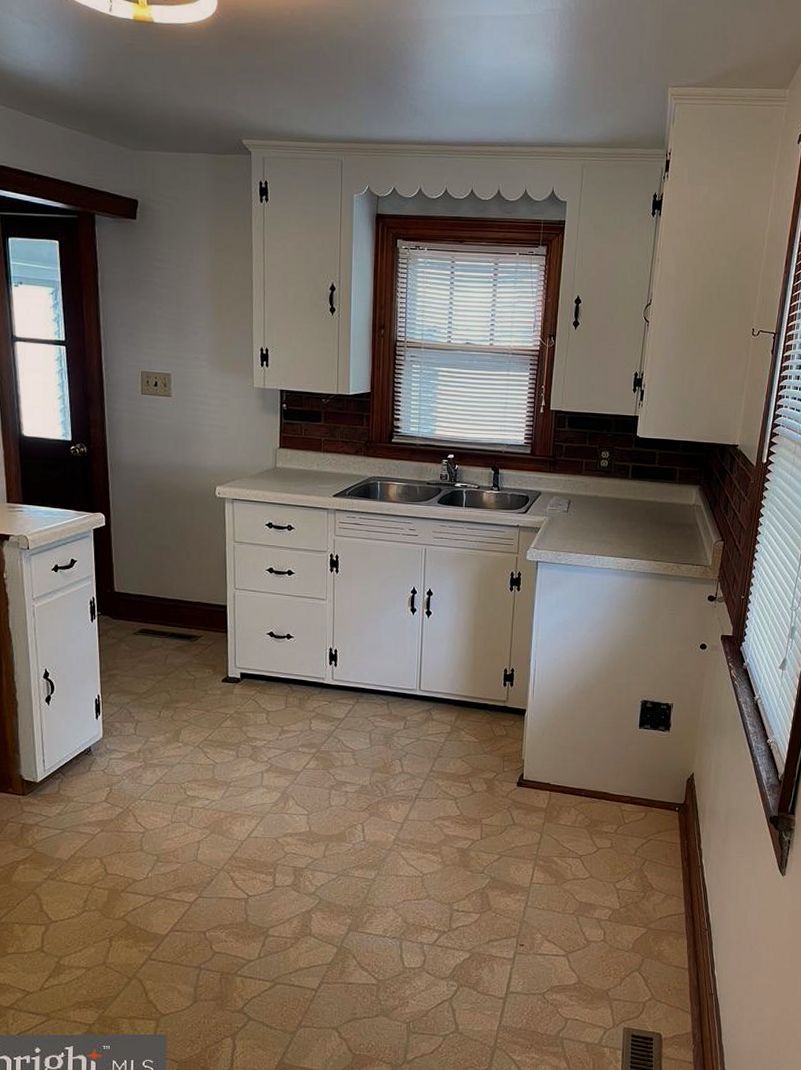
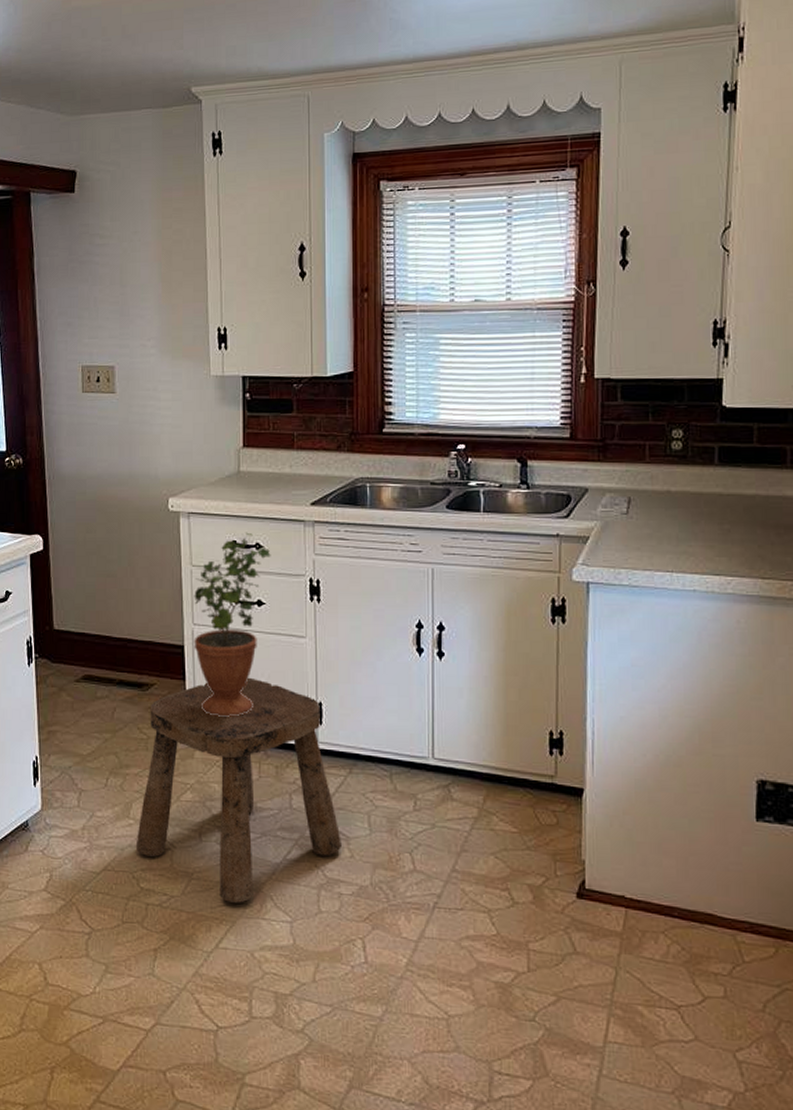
stool: none [184,630,349,803] -> present [137,677,341,903]
potted plant: none [235,516,300,661] -> present [194,532,271,717]

